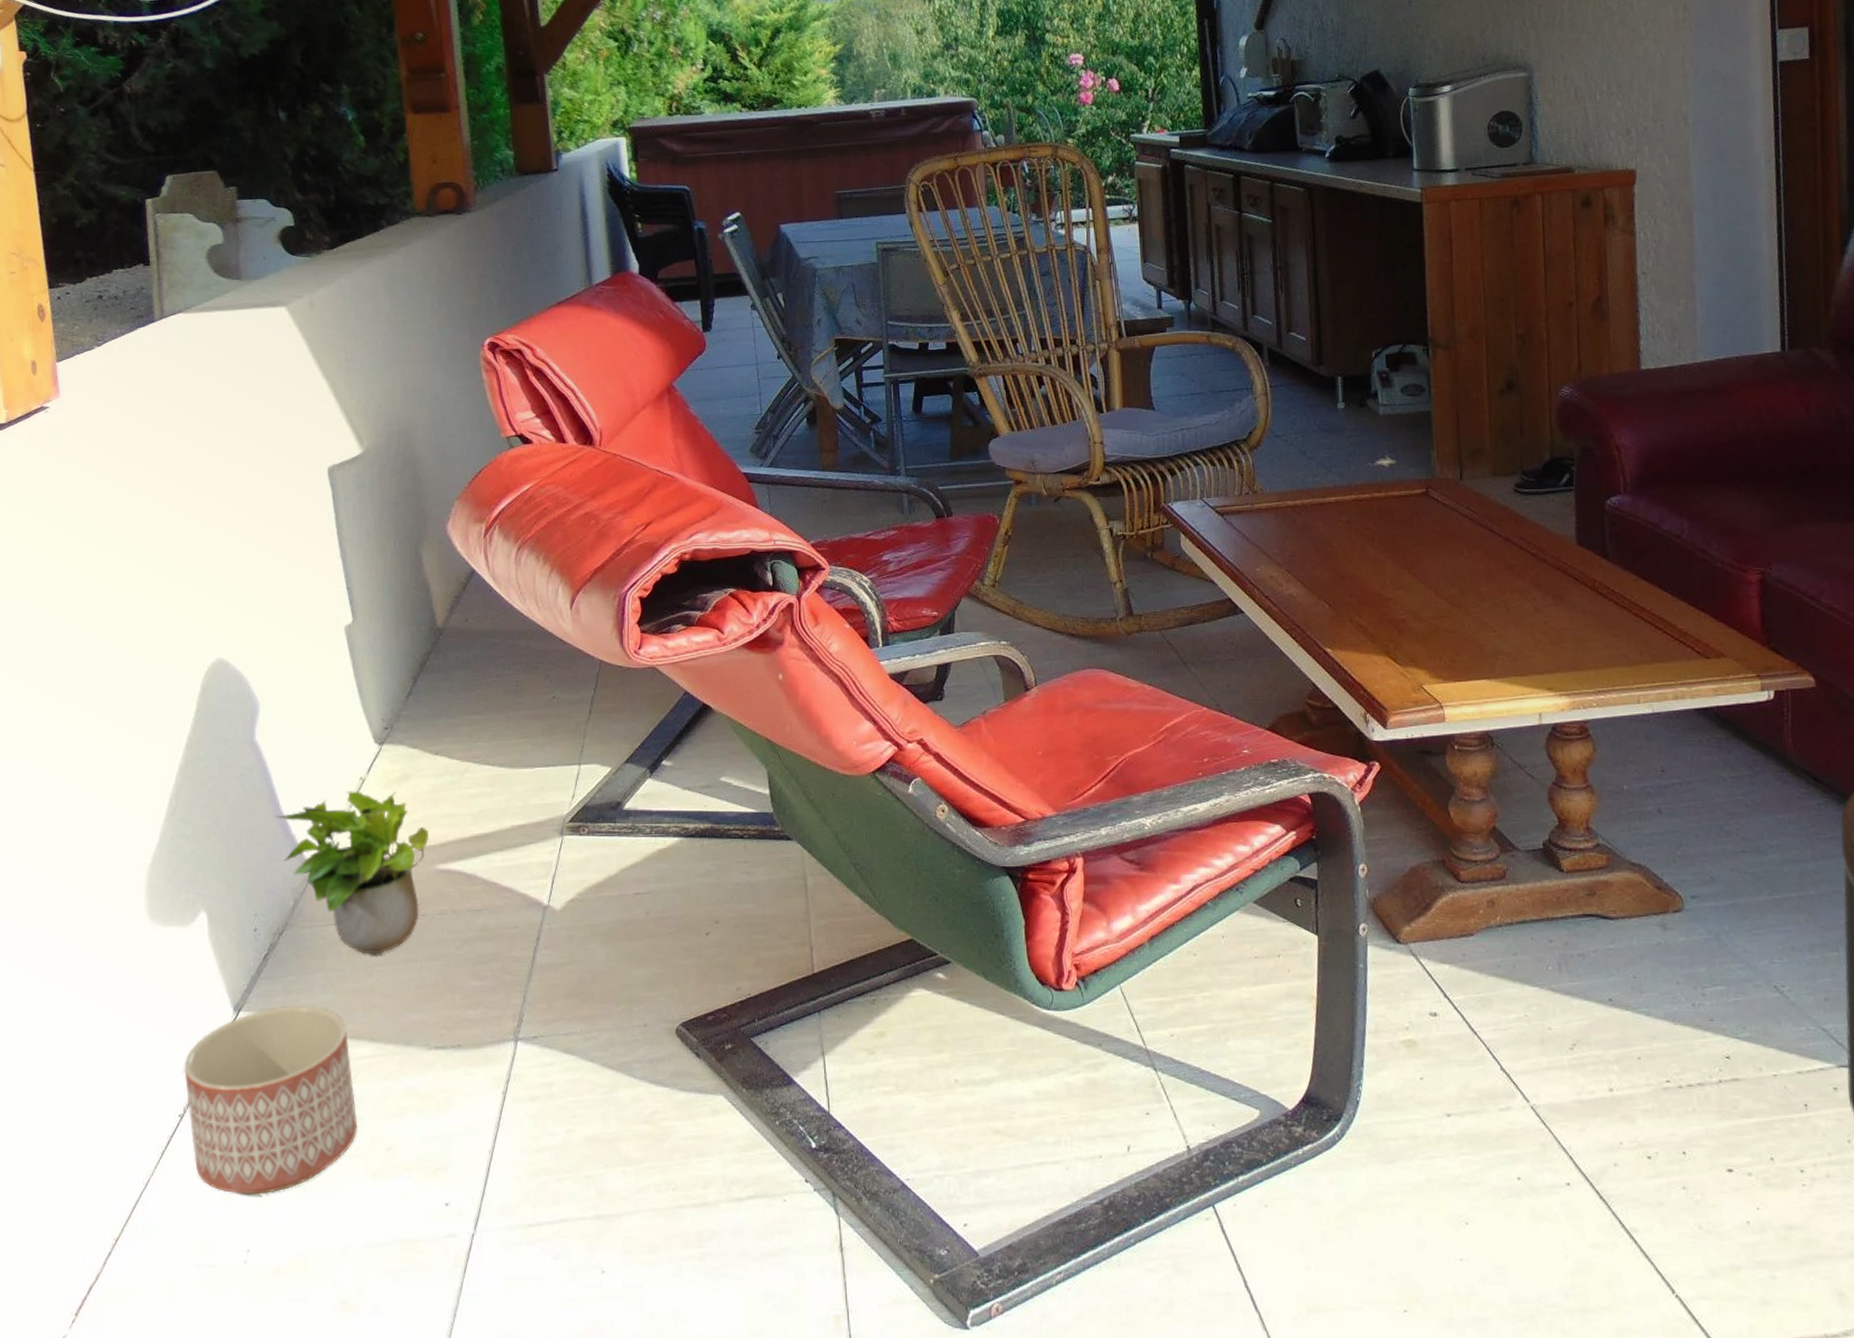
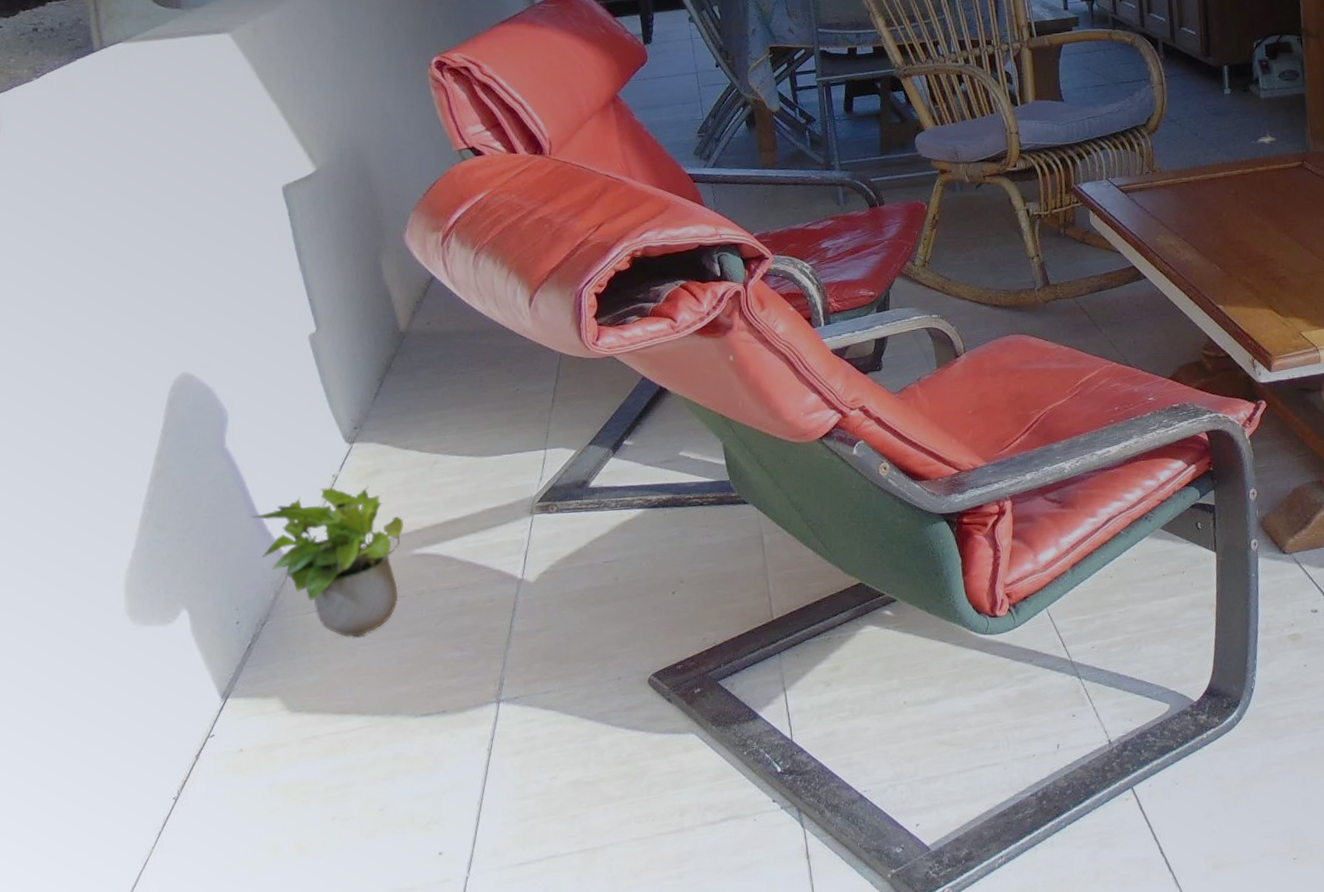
planter: present [184,1005,358,1195] -> none [175,687,351,864]

